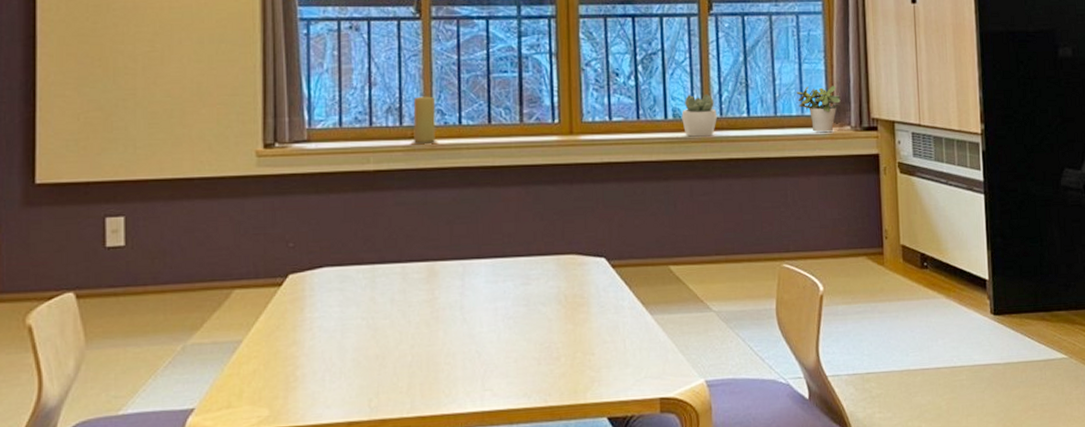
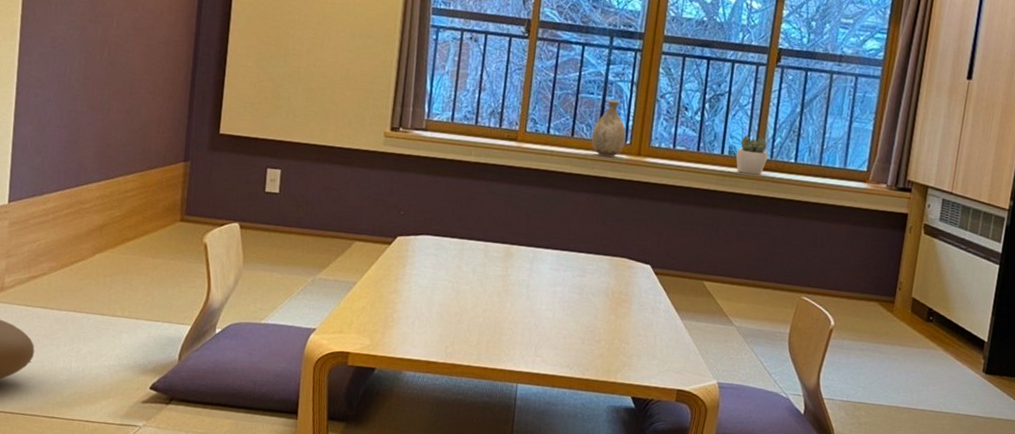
candle: present [410,96,438,145] -> none [505,105,530,148]
vase: none [512,76,553,142] -> present [591,100,627,158]
potted plant: present [796,86,841,132] -> none [842,143,883,187]

